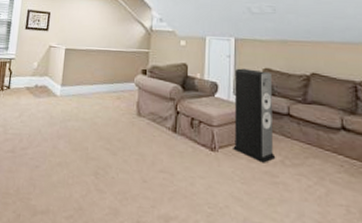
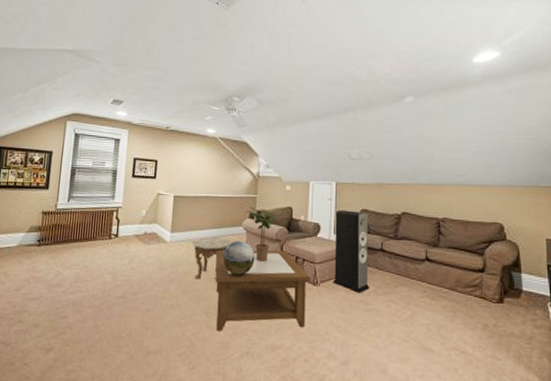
side table: none [82,92,123,139] -> present [192,236,232,280]
coffee table: none [105,107,209,199] -> present [215,250,311,331]
decorative sphere: none [113,98,147,135] -> present [222,241,255,275]
potted plant: none [138,61,172,122] -> present [246,206,278,262]

